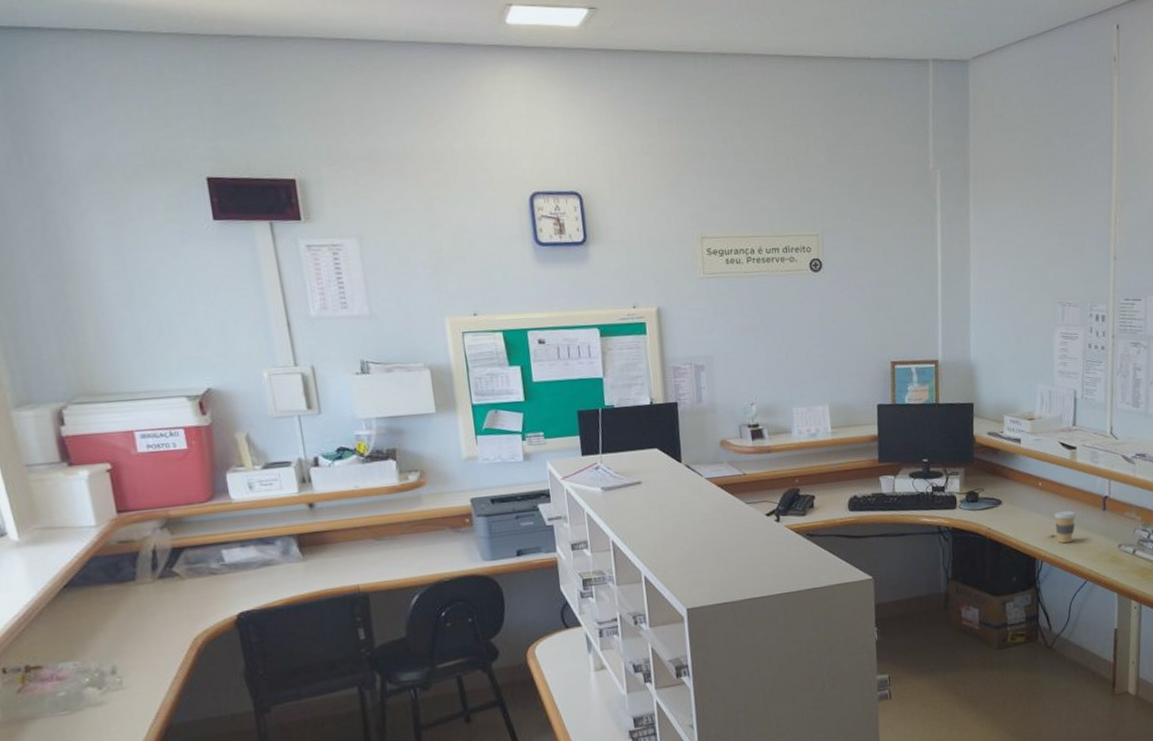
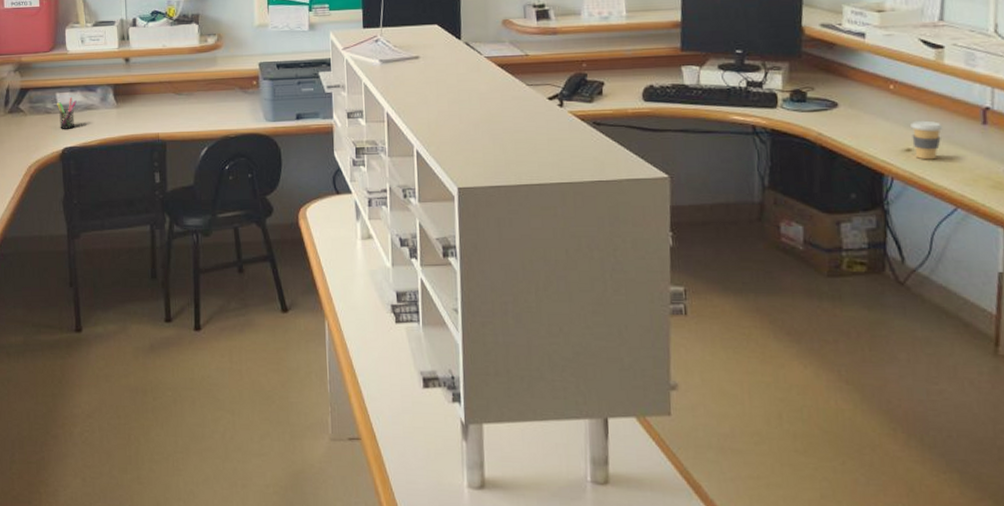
pen holder: none [224,553,251,591] -> present [57,97,77,129]

